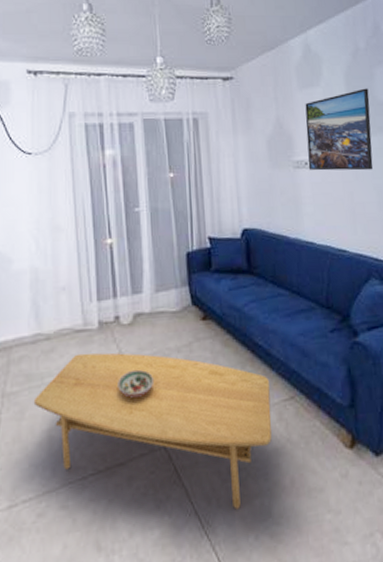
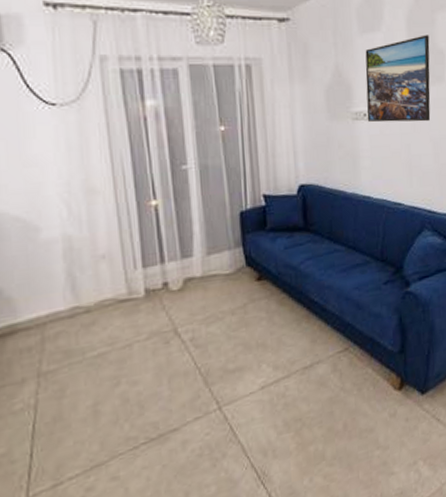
coffee table: present [33,352,272,510] -> none [74,319,327,458]
decorative bowl: present [118,369,155,398] -> none [168,335,208,364]

